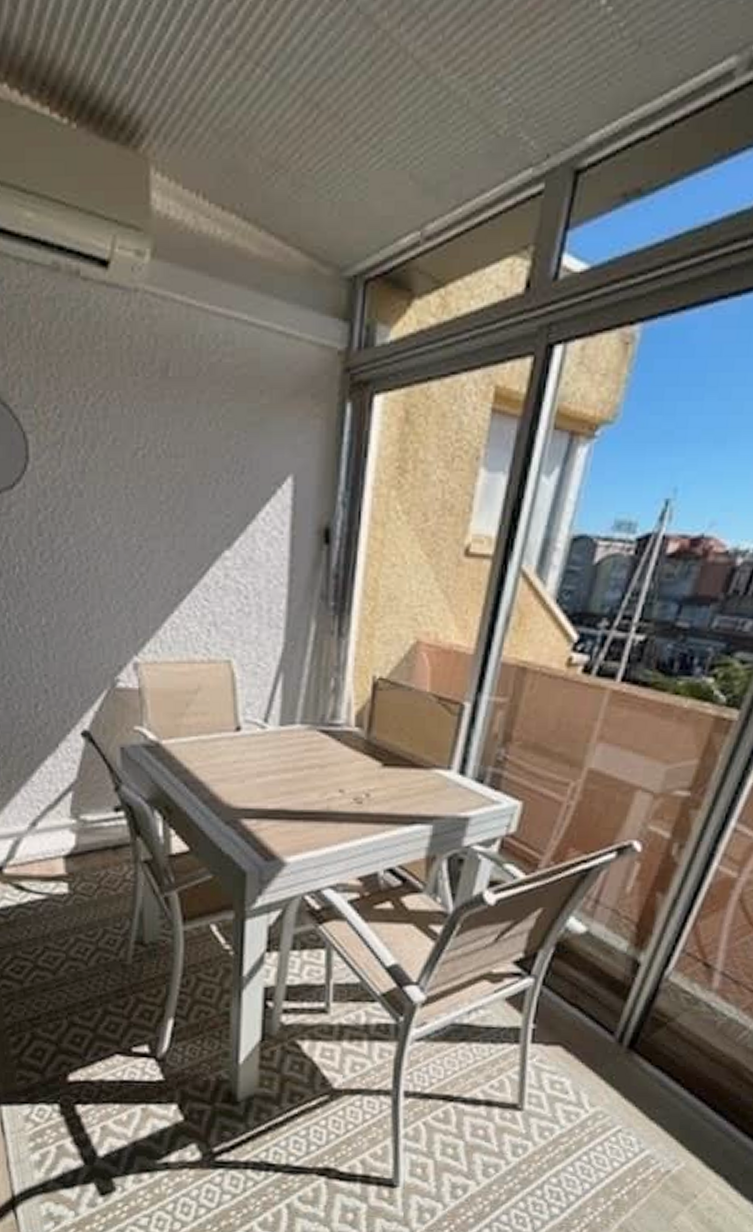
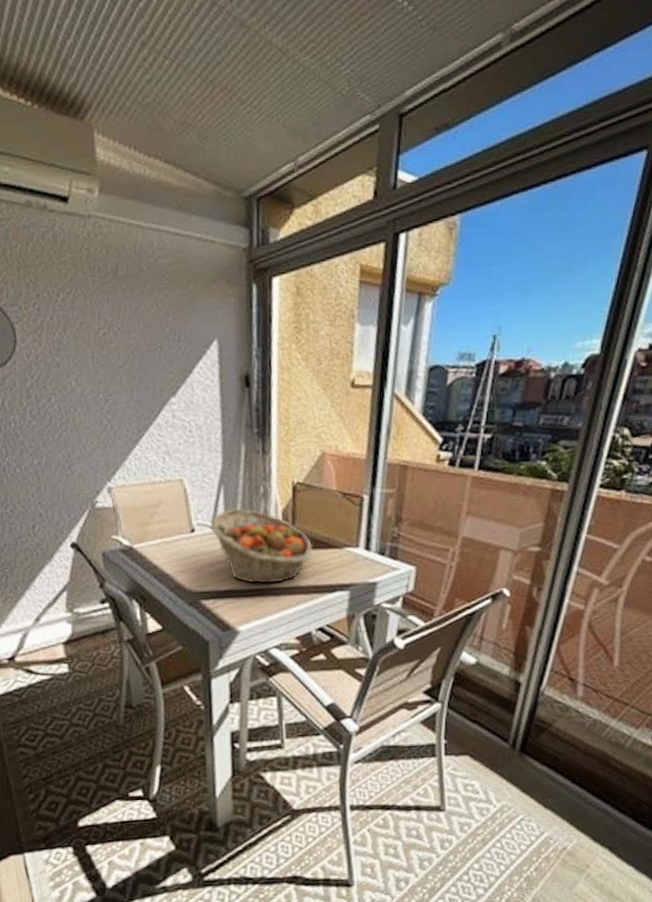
fruit basket: none [261,705,391,806] -> present [210,509,312,584]

